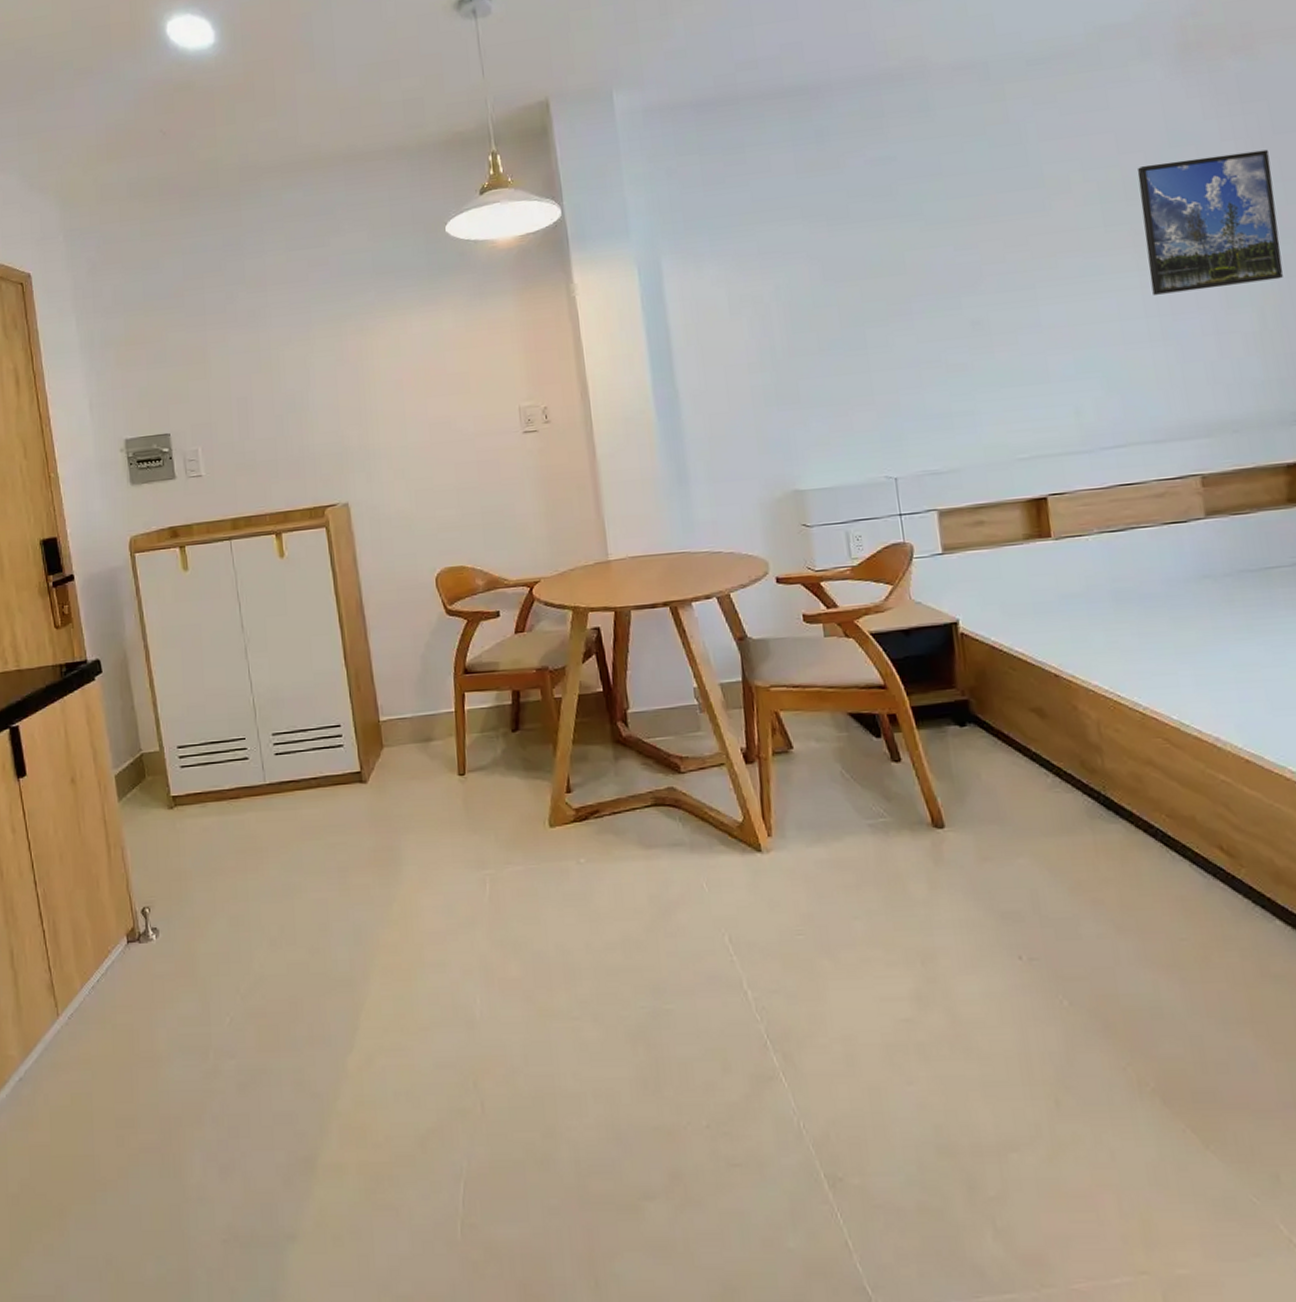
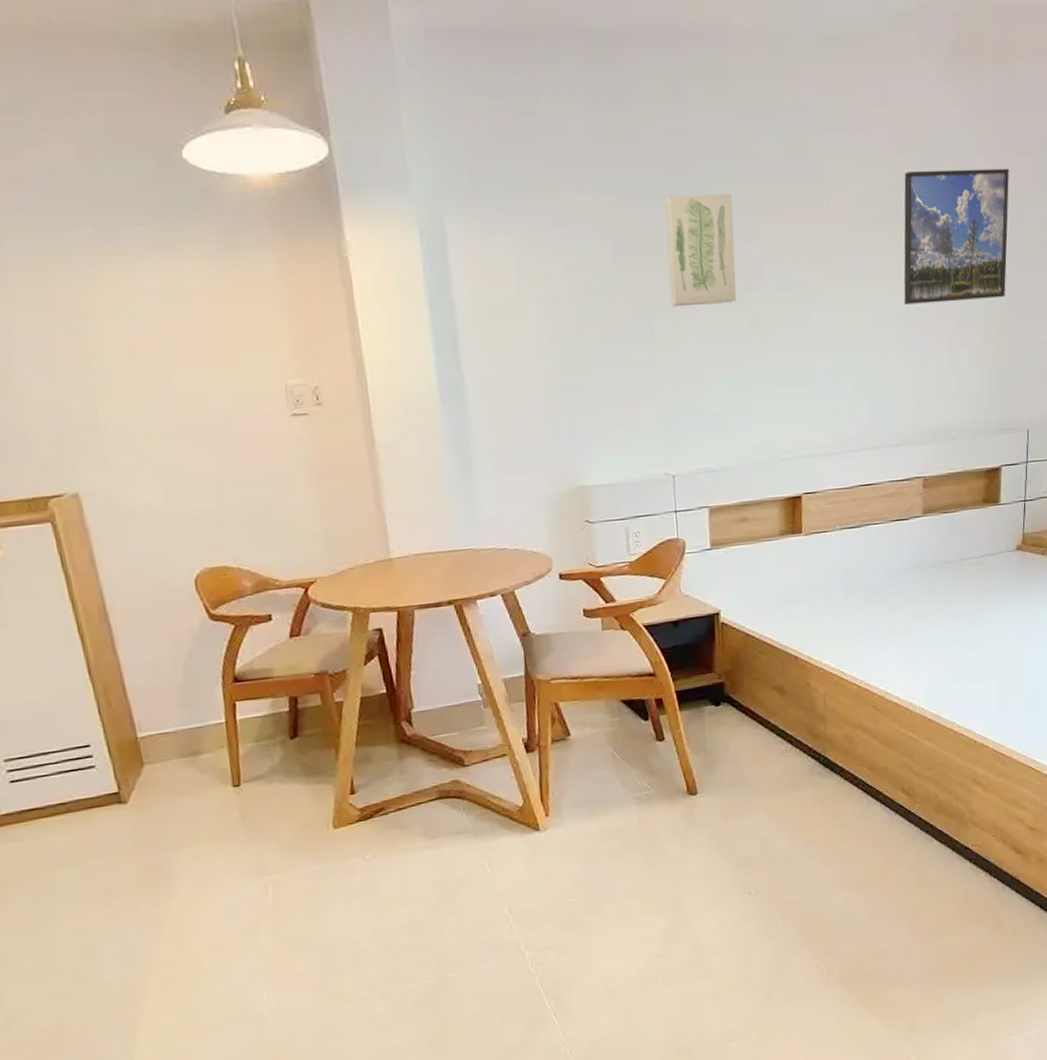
wall art: none [872,208,954,317] -> present [664,194,736,307]

